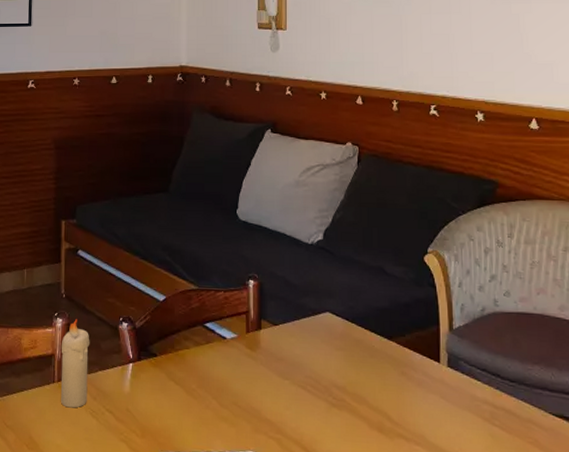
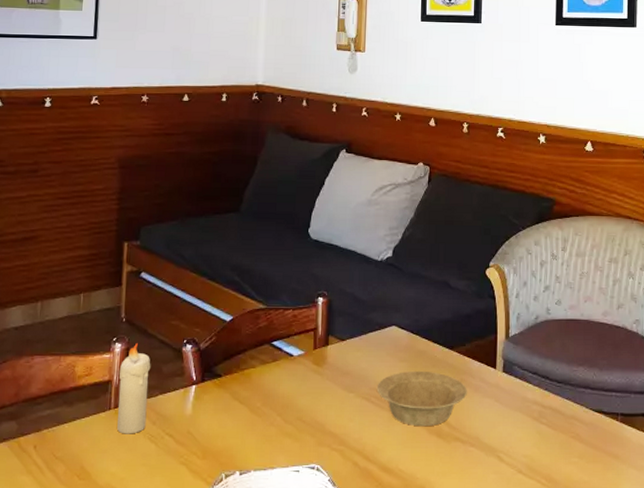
bowl: none [312,360,409,420] -> present [376,370,467,427]

